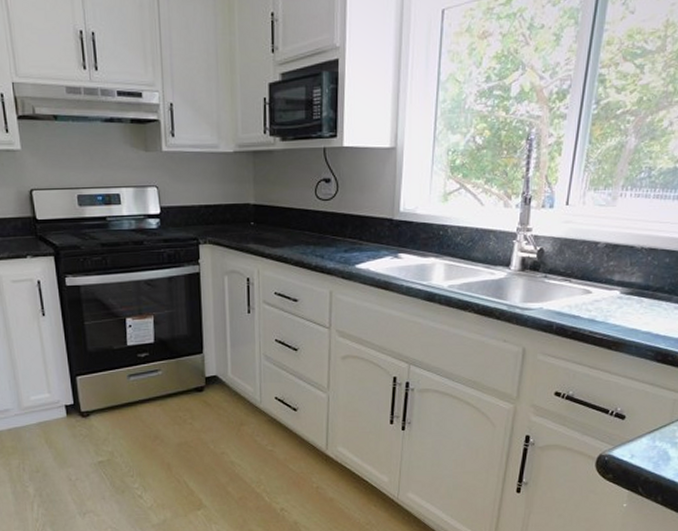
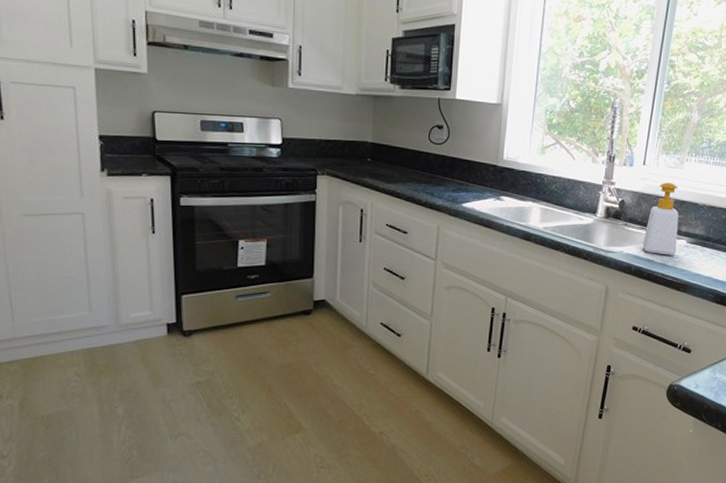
soap bottle: none [566,224,611,310] -> present [643,182,679,256]

